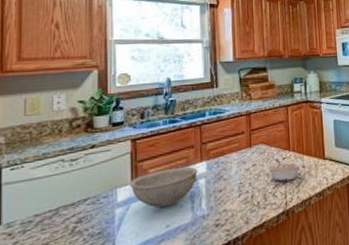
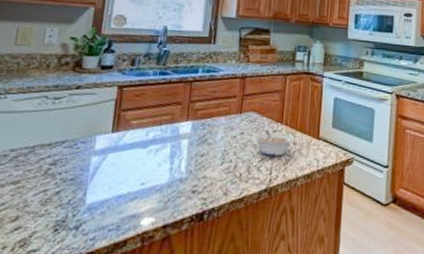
bowl: present [130,166,198,208] -> none [110,123,182,164]

